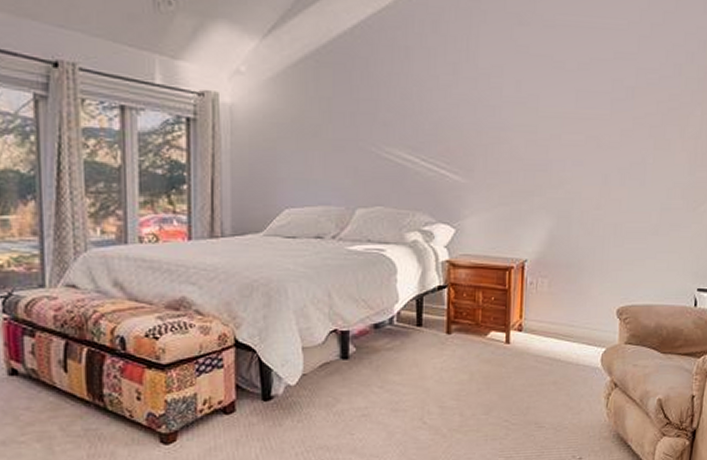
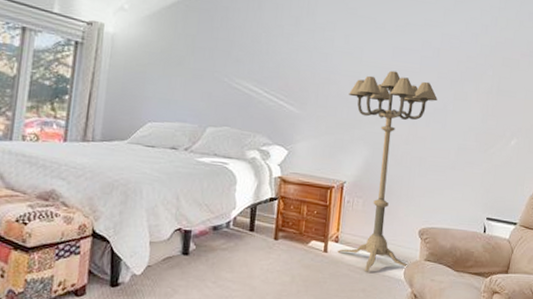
floor lamp: none [521,120,634,362] -> present [337,70,437,272]

